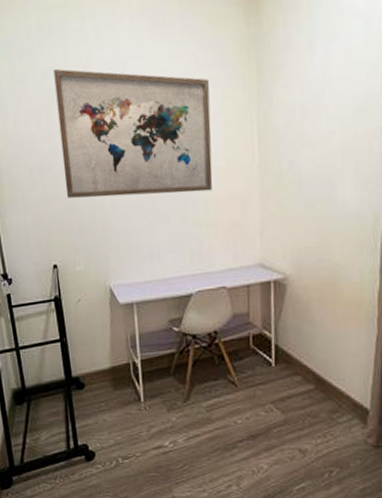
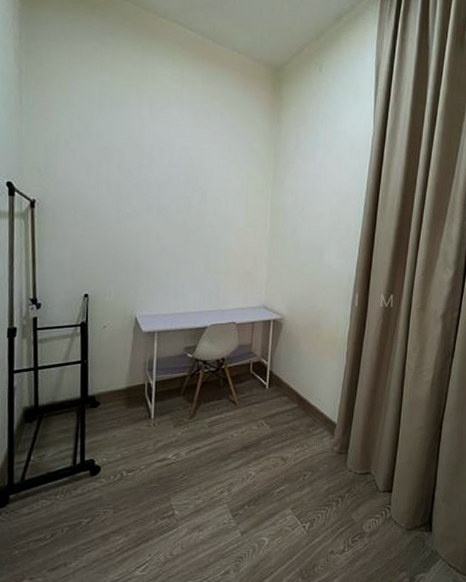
wall art: present [54,69,213,198] -> none [106,133,237,246]

